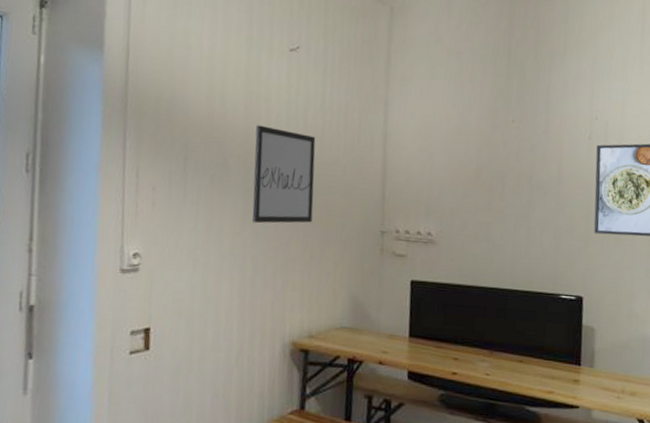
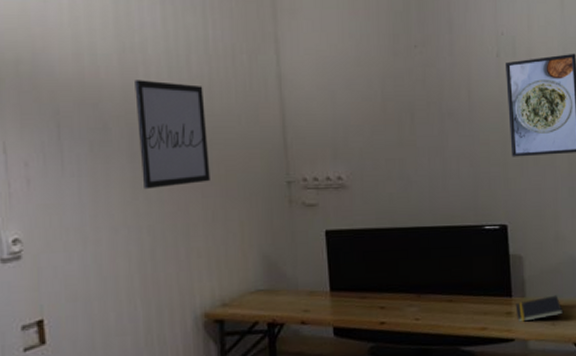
notepad: none [583,370,630,391] -> present [515,295,564,322]

